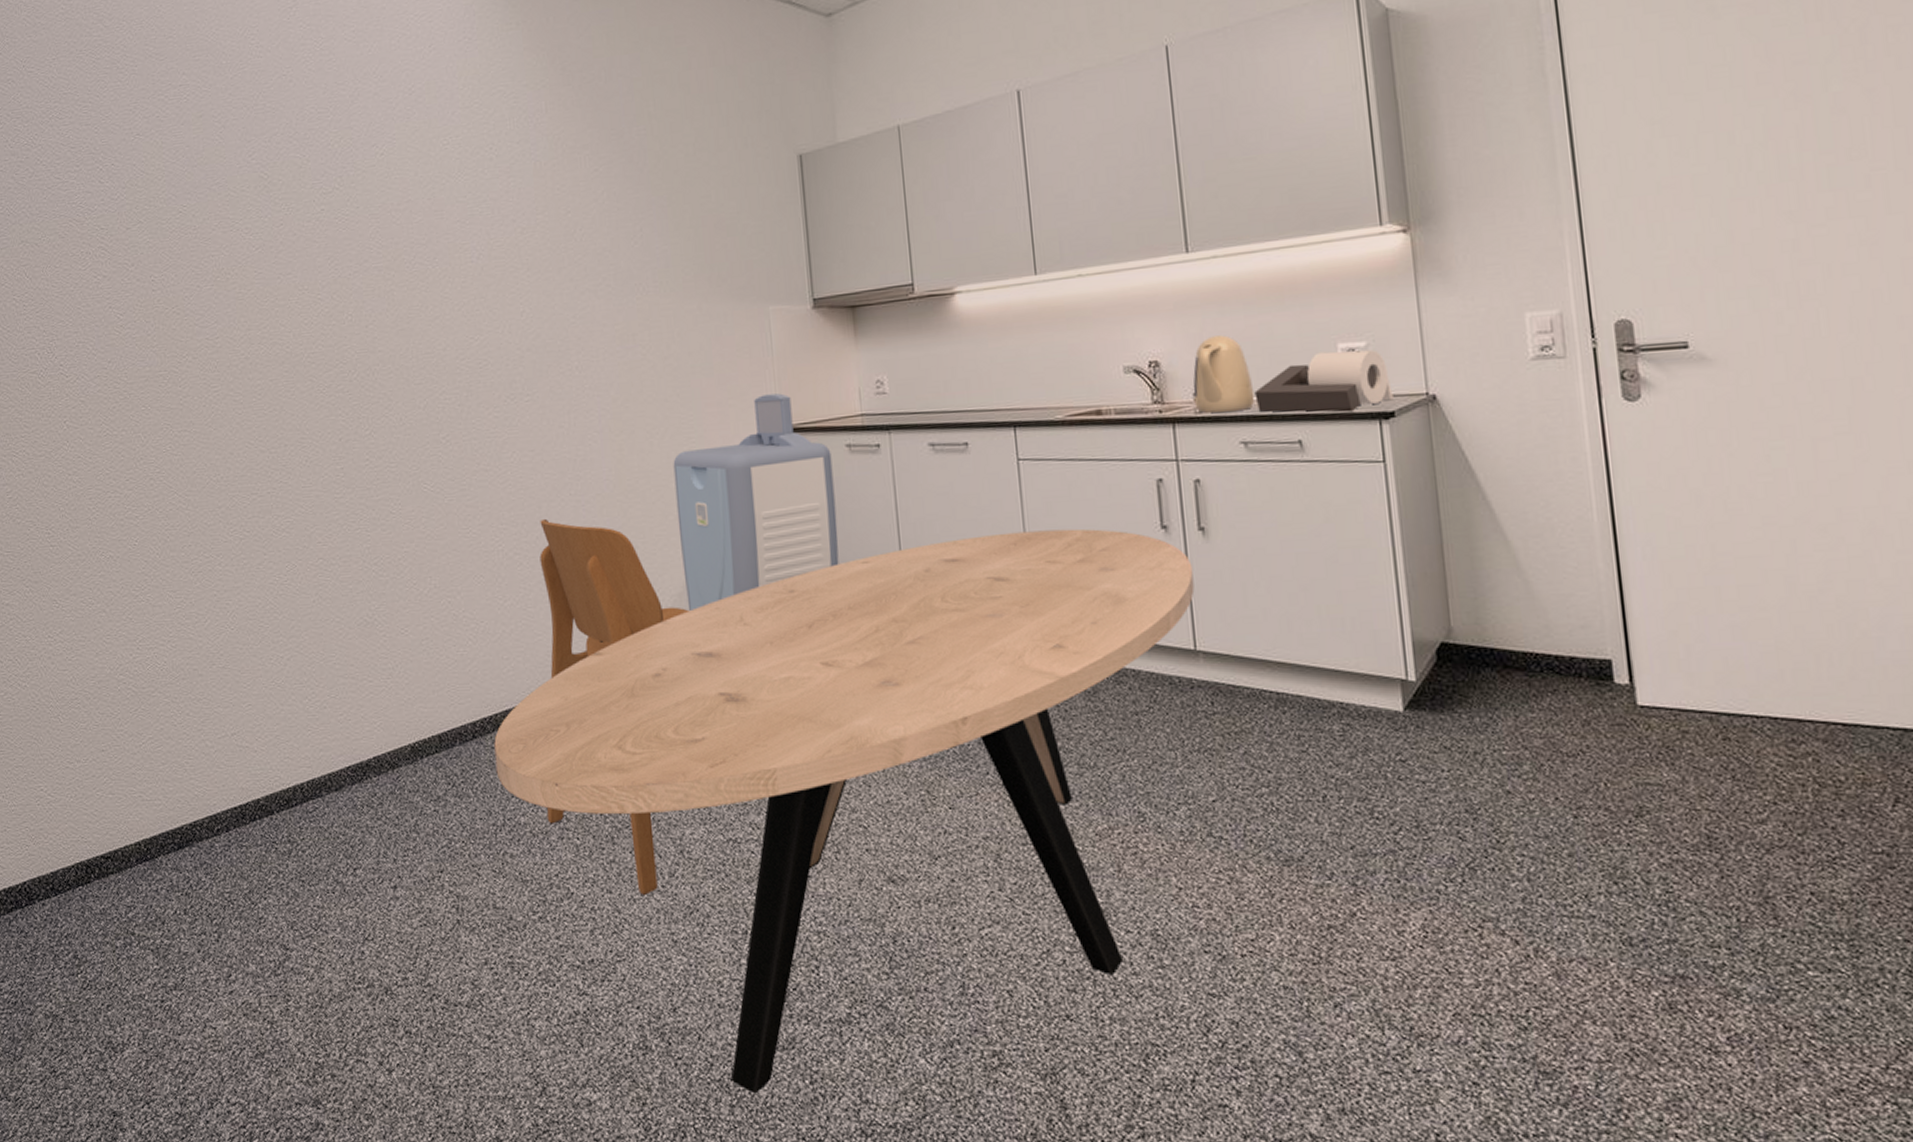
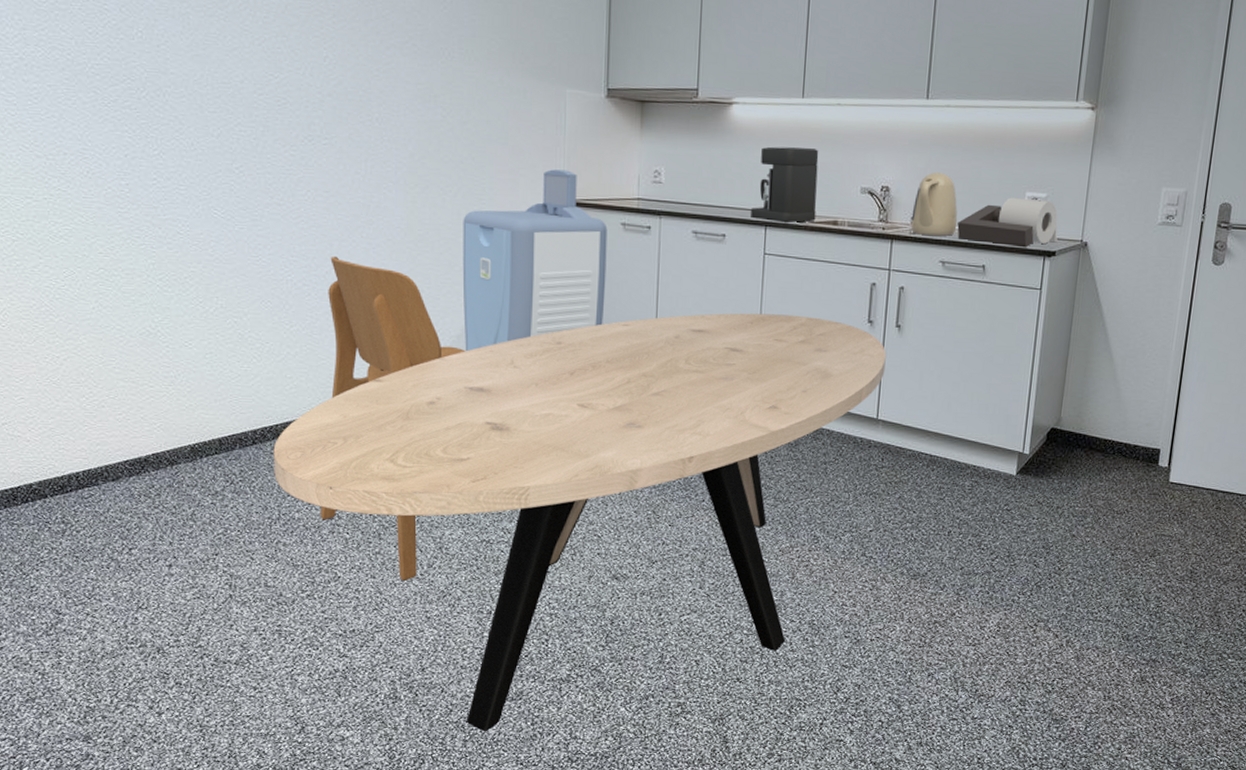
coffee maker: none [993,330,1074,421] -> present [750,146,819,224]

